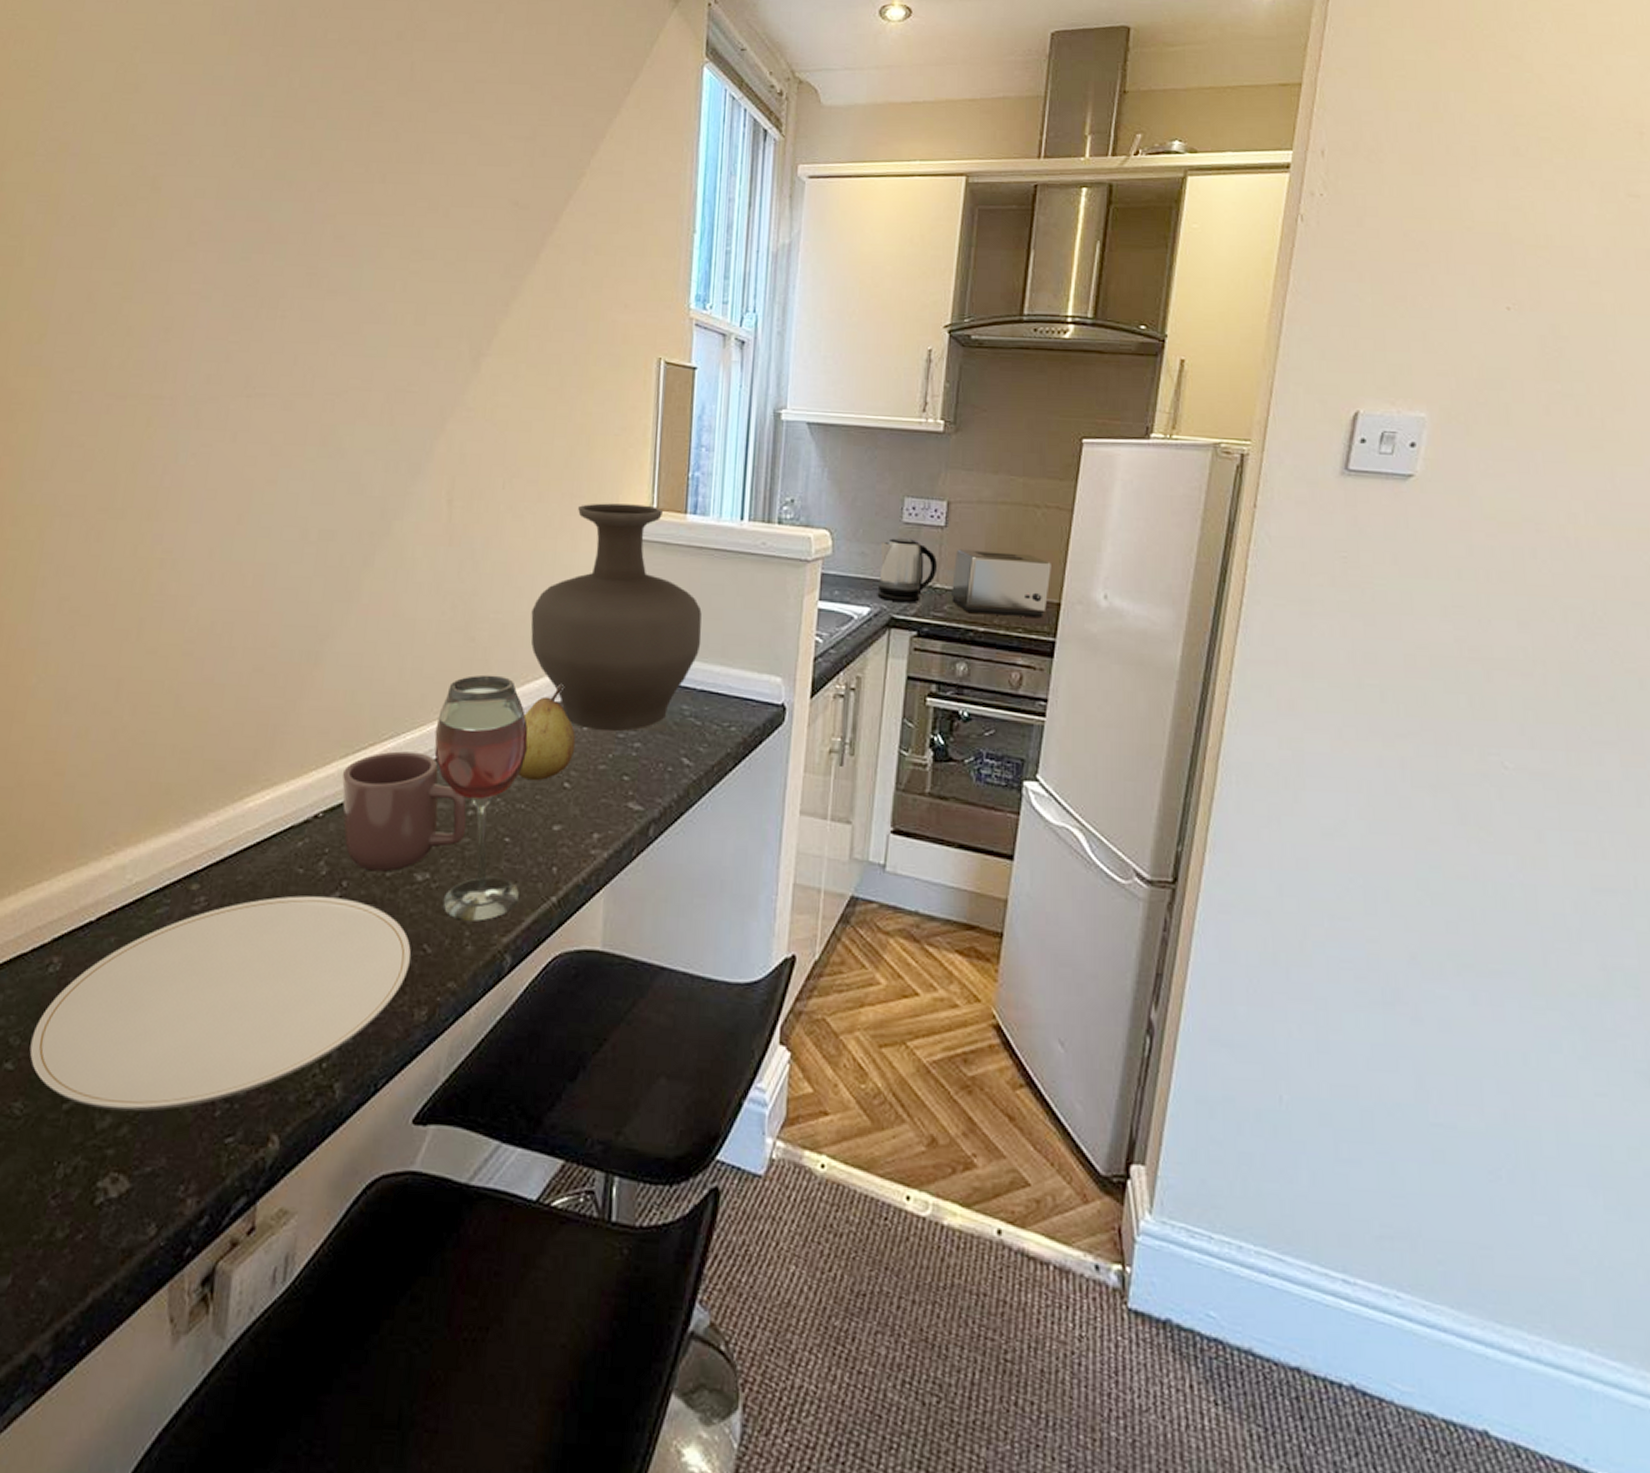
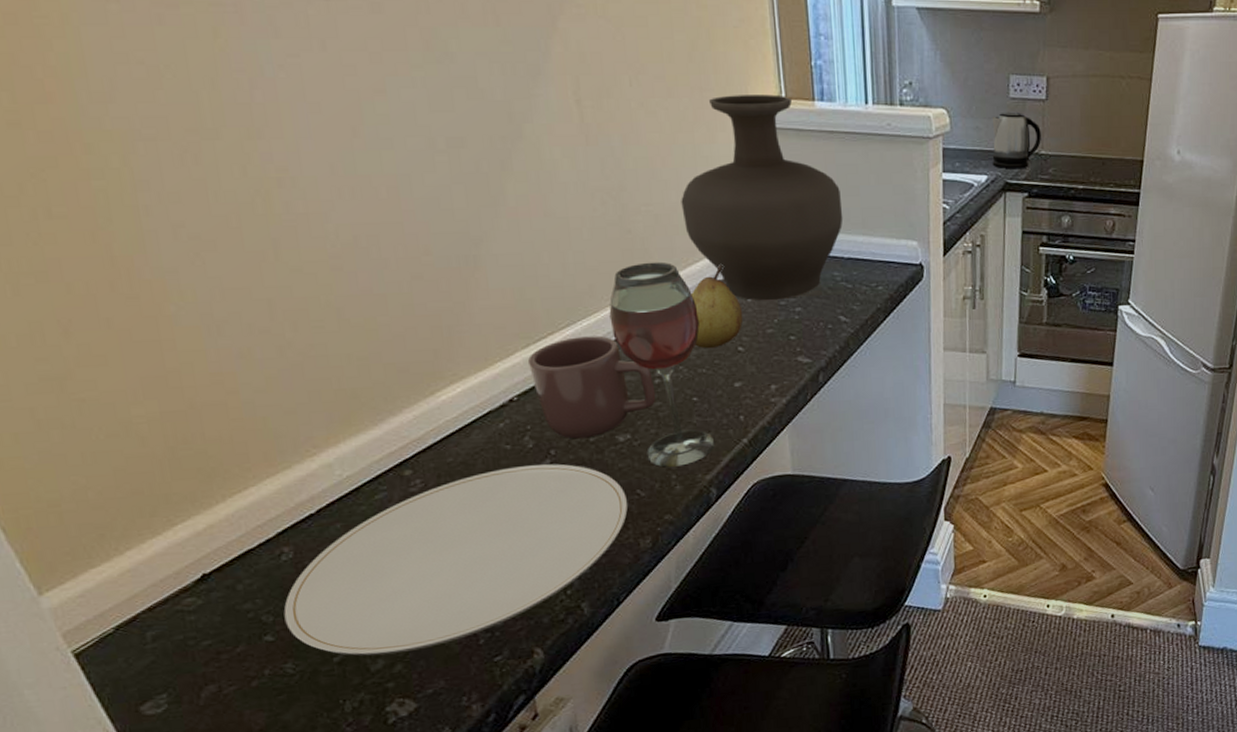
toaster: present [951,549,1051,619] -> none [1054,119,1135,175]

